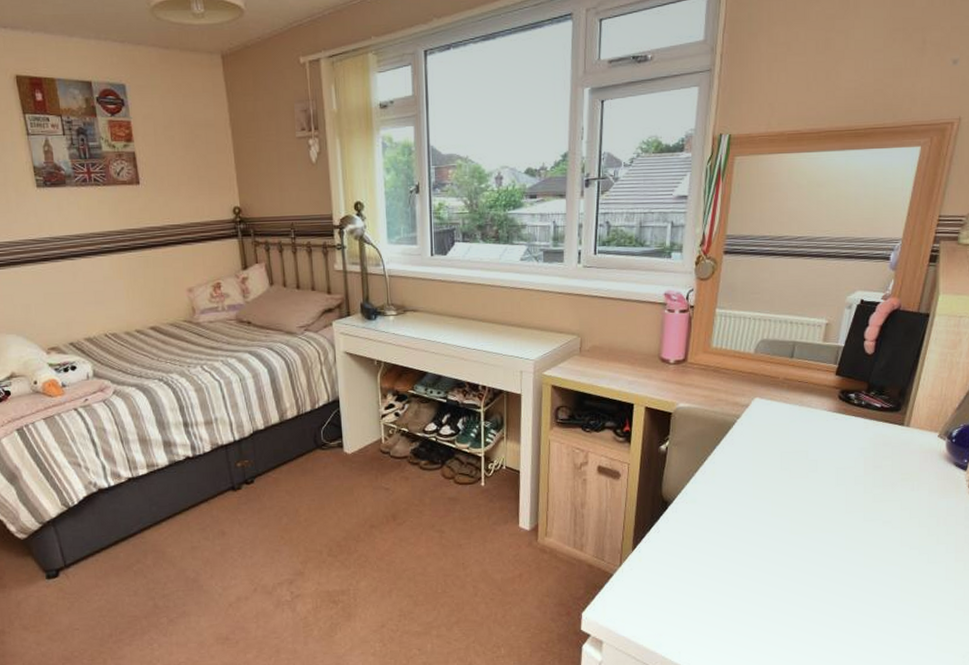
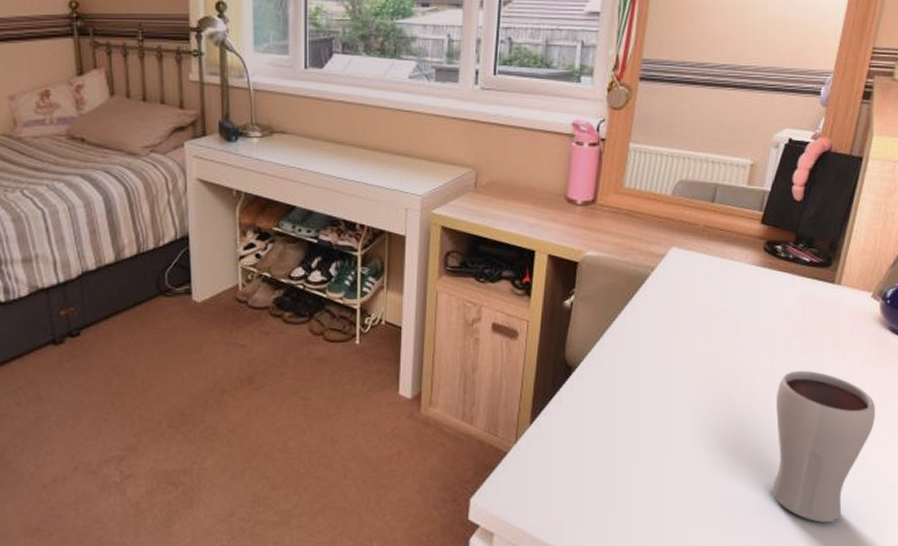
drinking glass: none [847,501,943,633] -> present [771,370,876,523]

